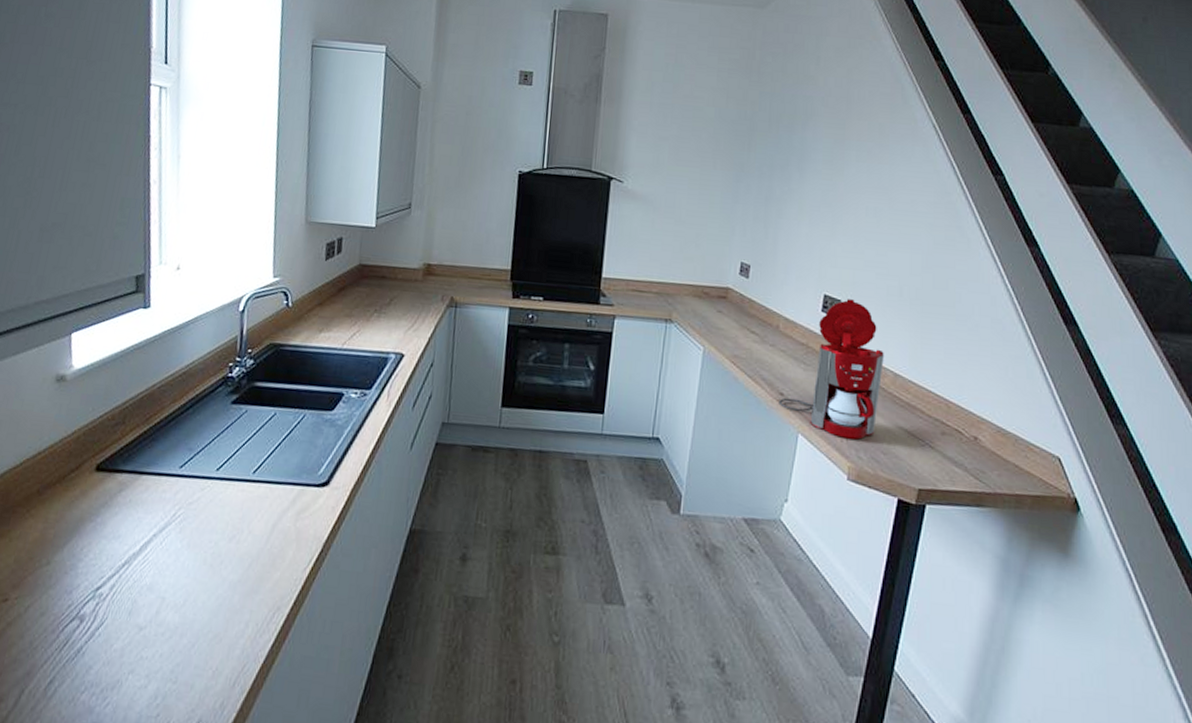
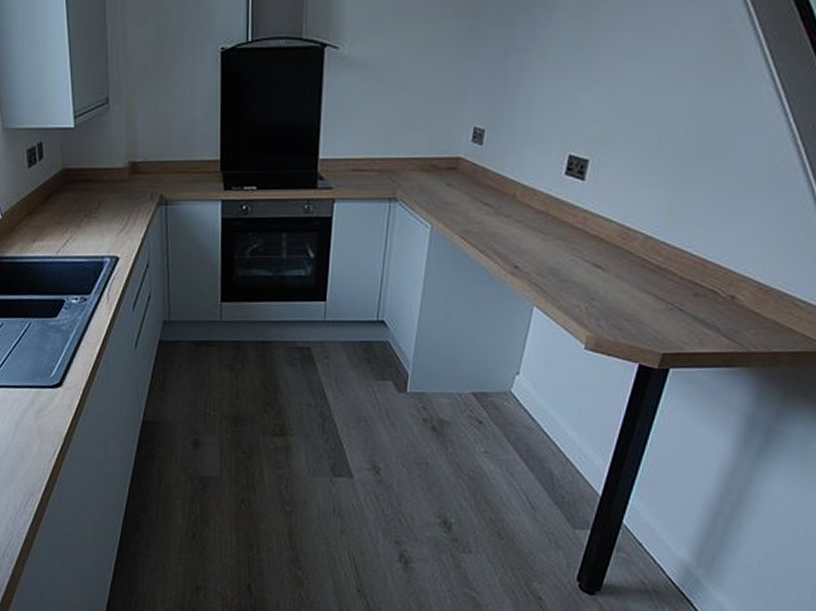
coffee maker: present [778,299,884,440] -> none [512,158,635,308]

